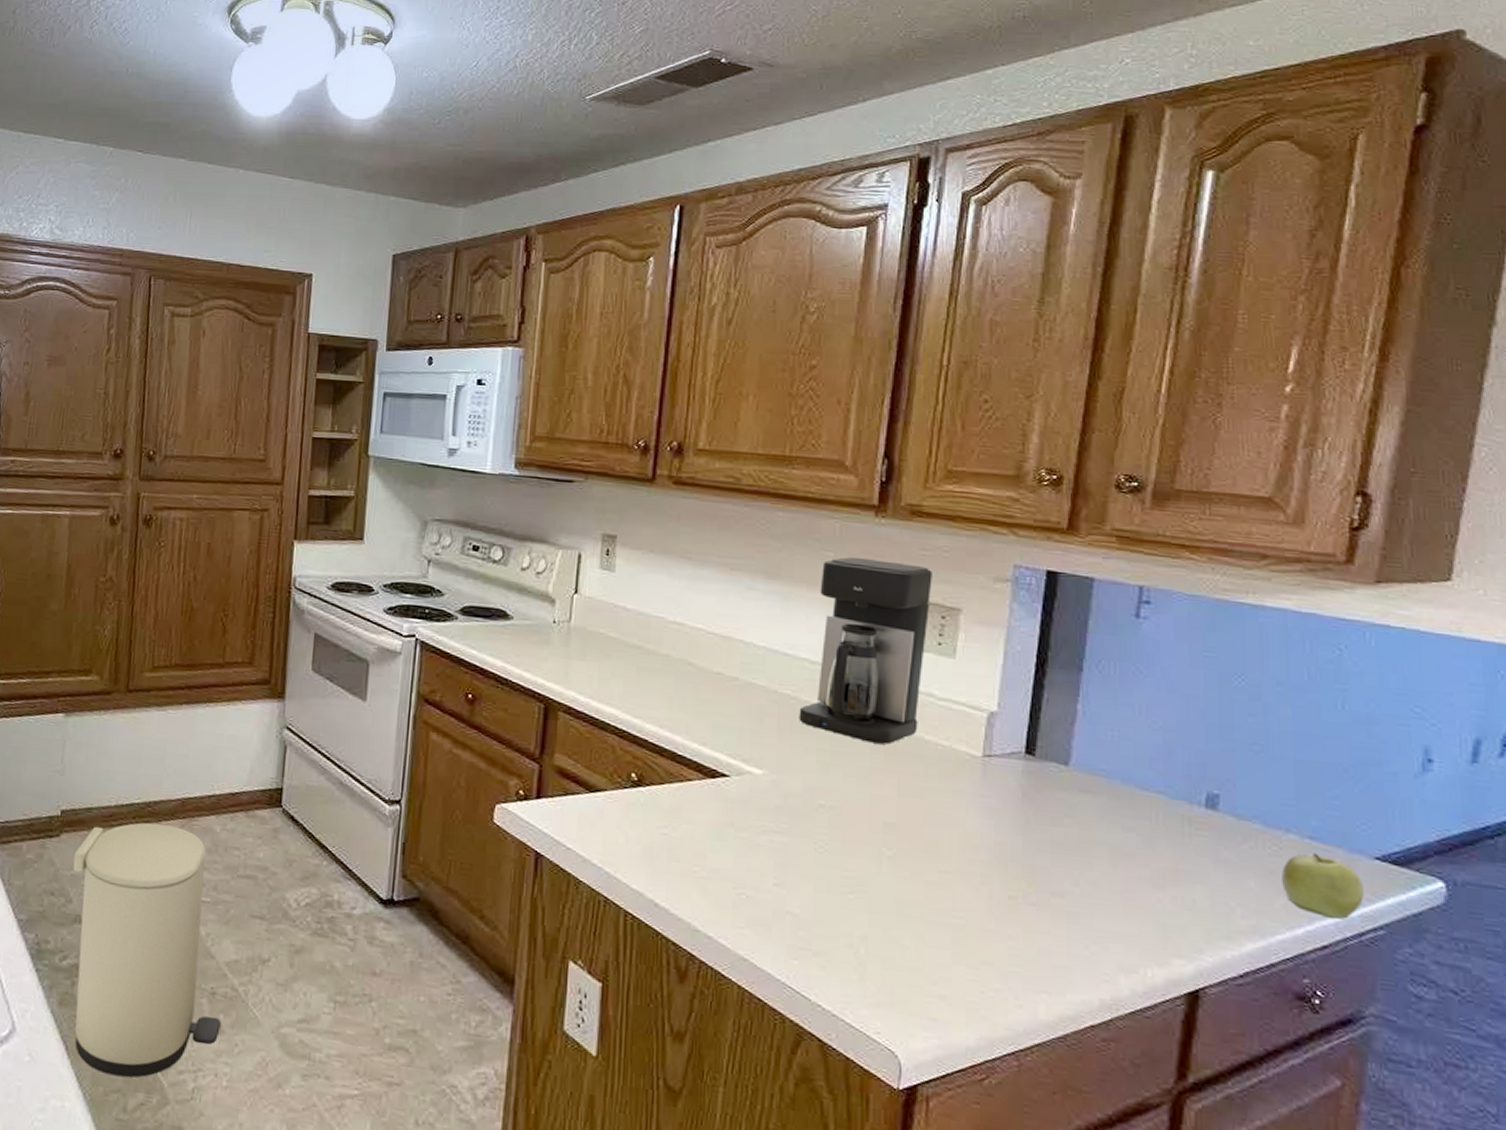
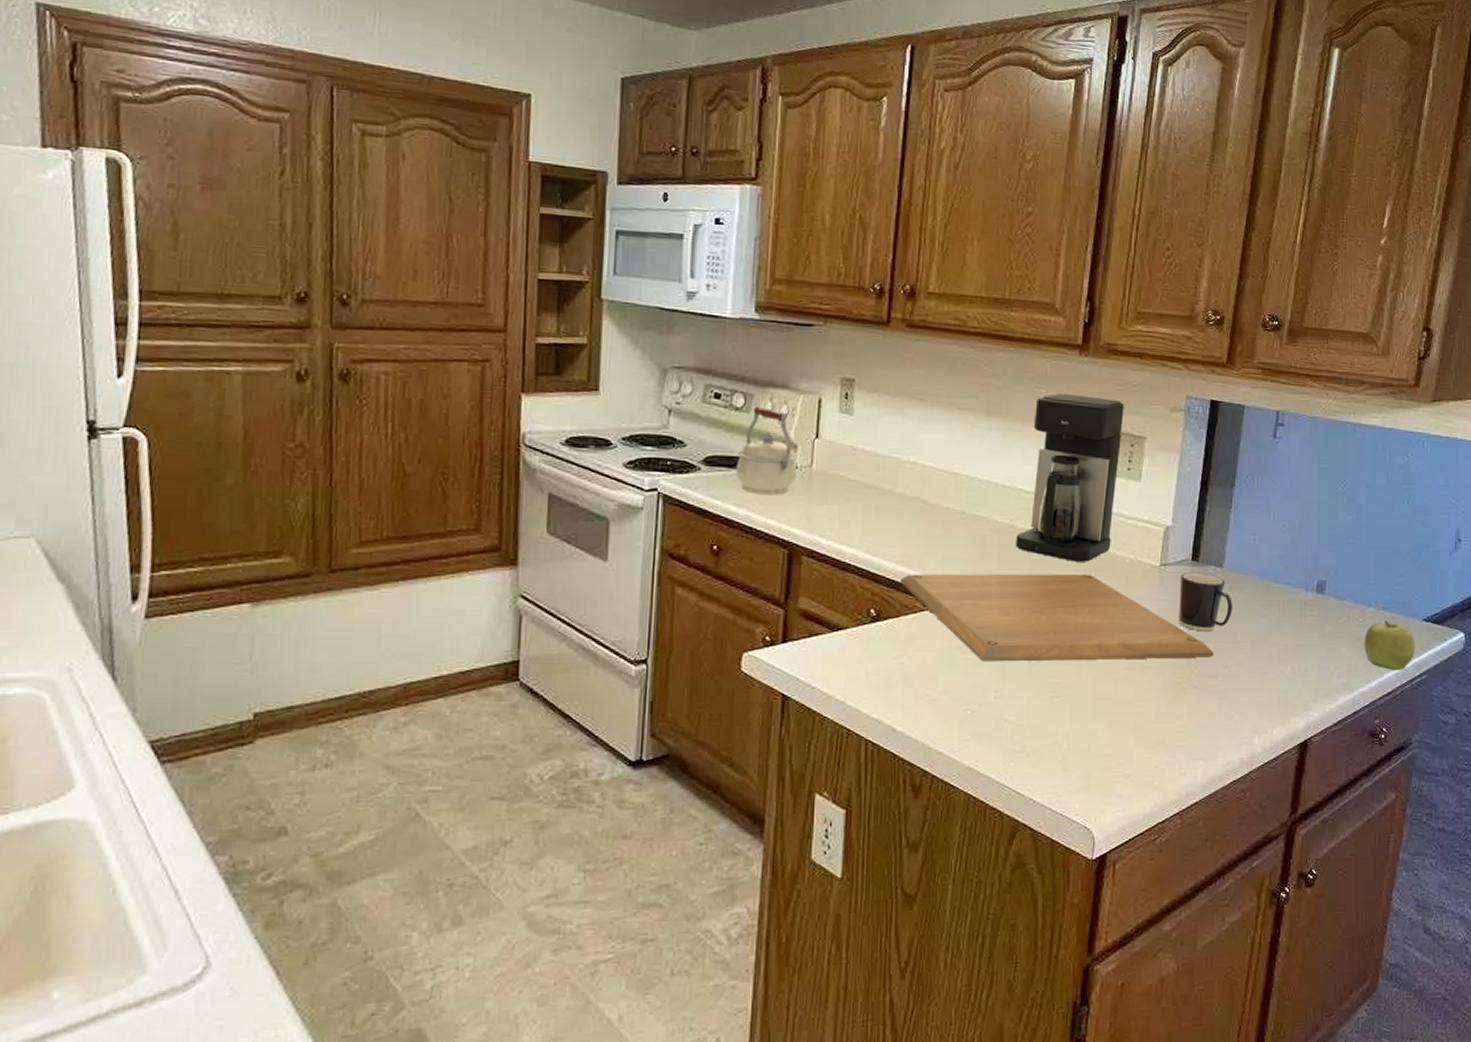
pedal bin: present [73,822,221,1078] -> none [273,714,460,992]
kettle: none [492,559,555,649] -> present [735,406,797,495]
chopping board: none [665,740,1059,871] -> present [900,573,1214,662]
mug: none [1009,766,1084,840] -> present [1179,572,1233,632]

